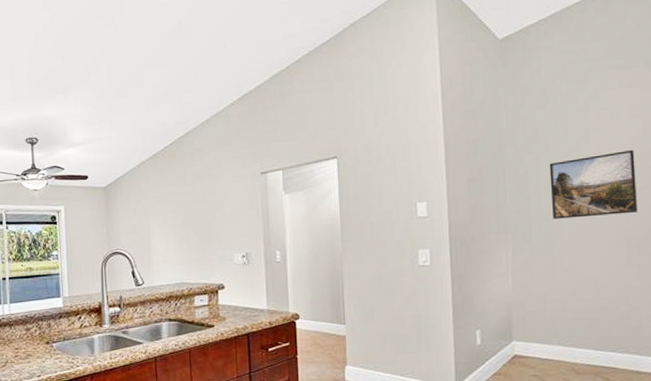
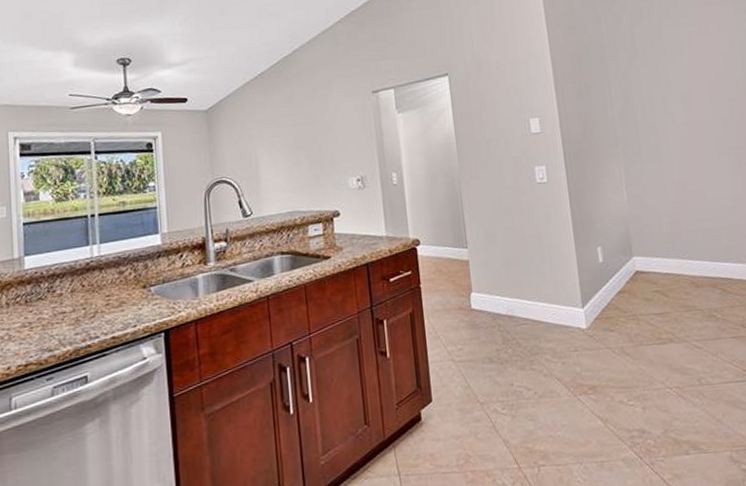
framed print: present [549,149,637,219] -> none [650,62,734,132]

